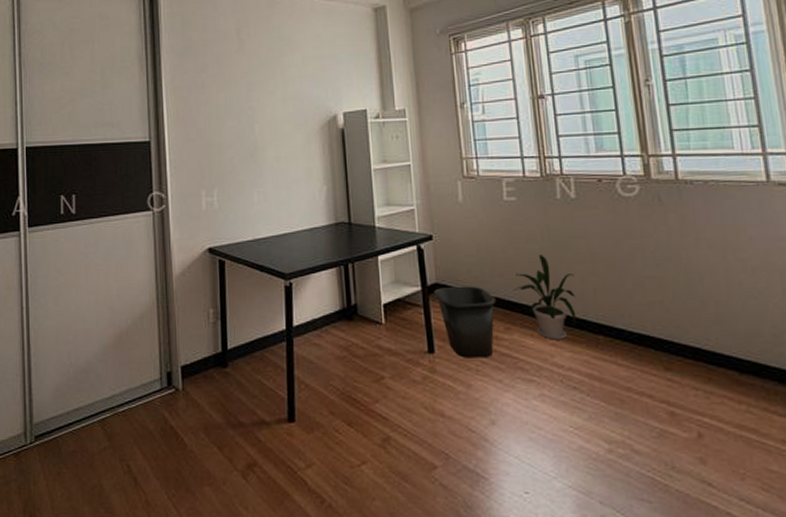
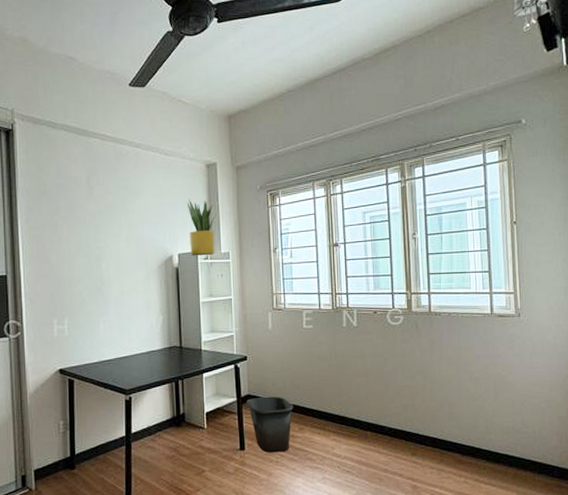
planter: none [351,49,388,115] -> present [187,199,217,256]
house plant: present [512,254,577,340] -> none [306,370,353,436]

